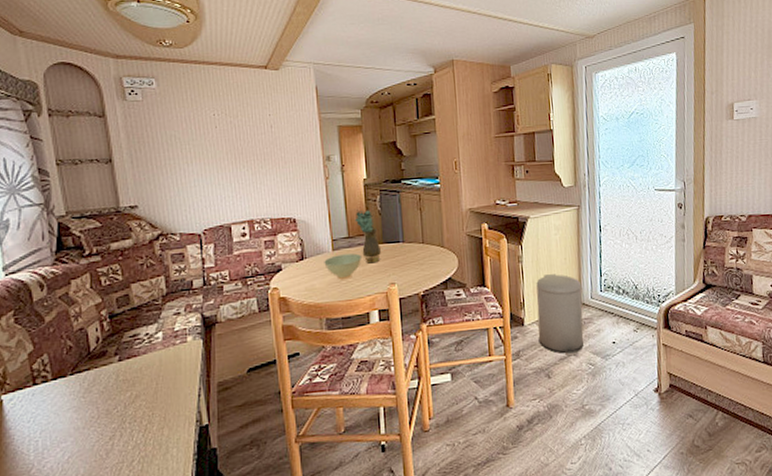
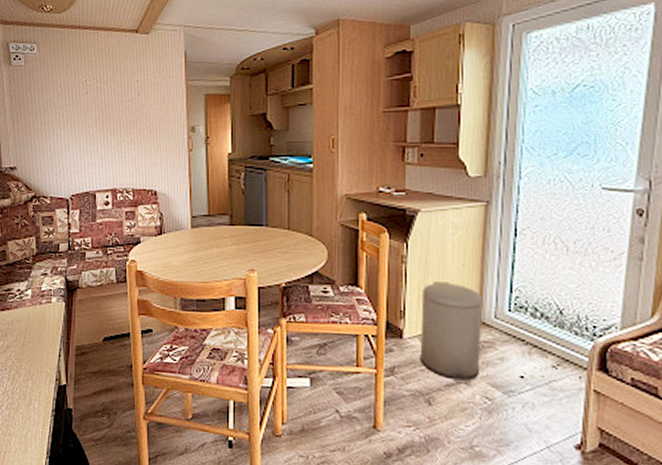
bowl: present [324,253,361,280] -> none [182,233,220,260]
vase: present [355,209,381,264] -> none [216,186,241,246]

